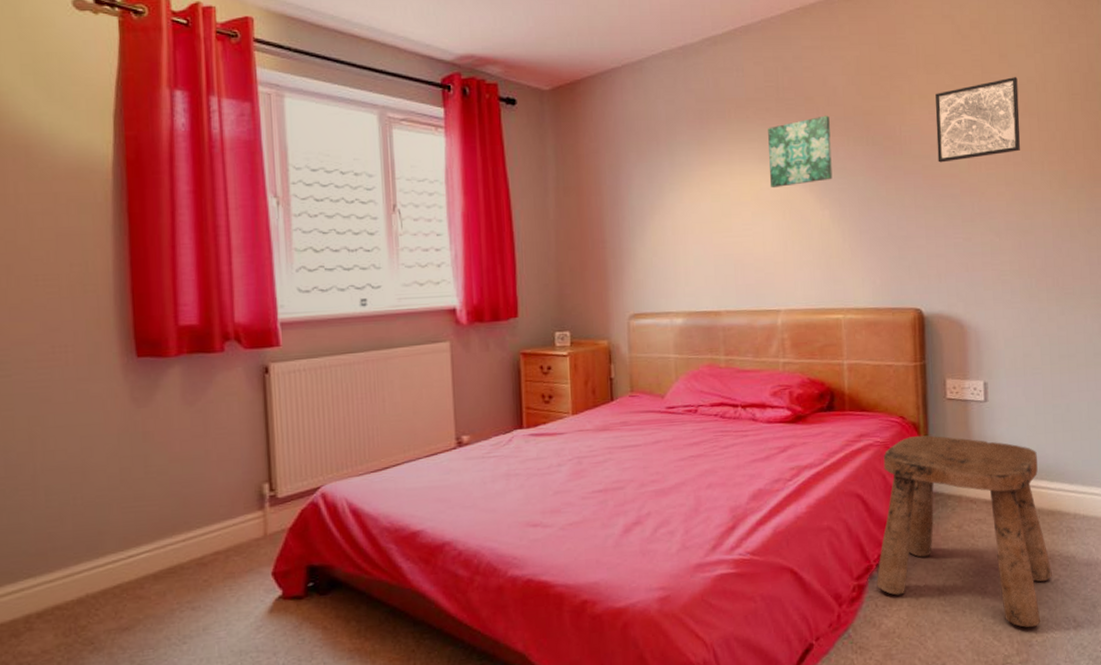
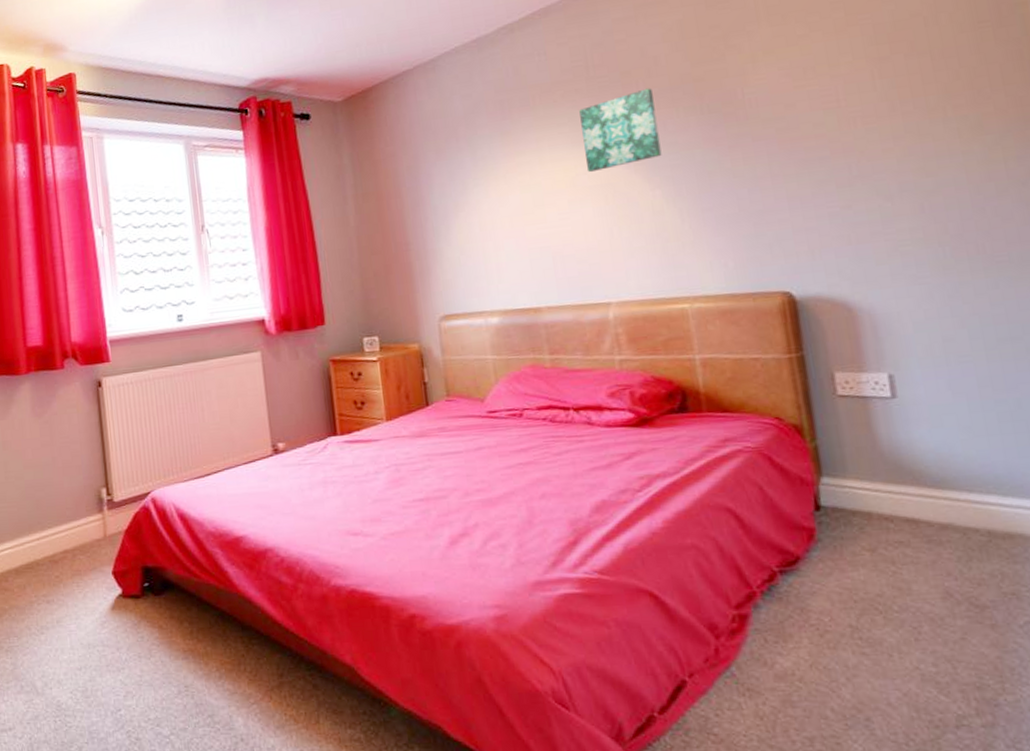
stool: present [876,435,1052,628] -> none [757,439,1020,682]
wall art: present [935,77,1020,163] -> none [785,13,910,124]

